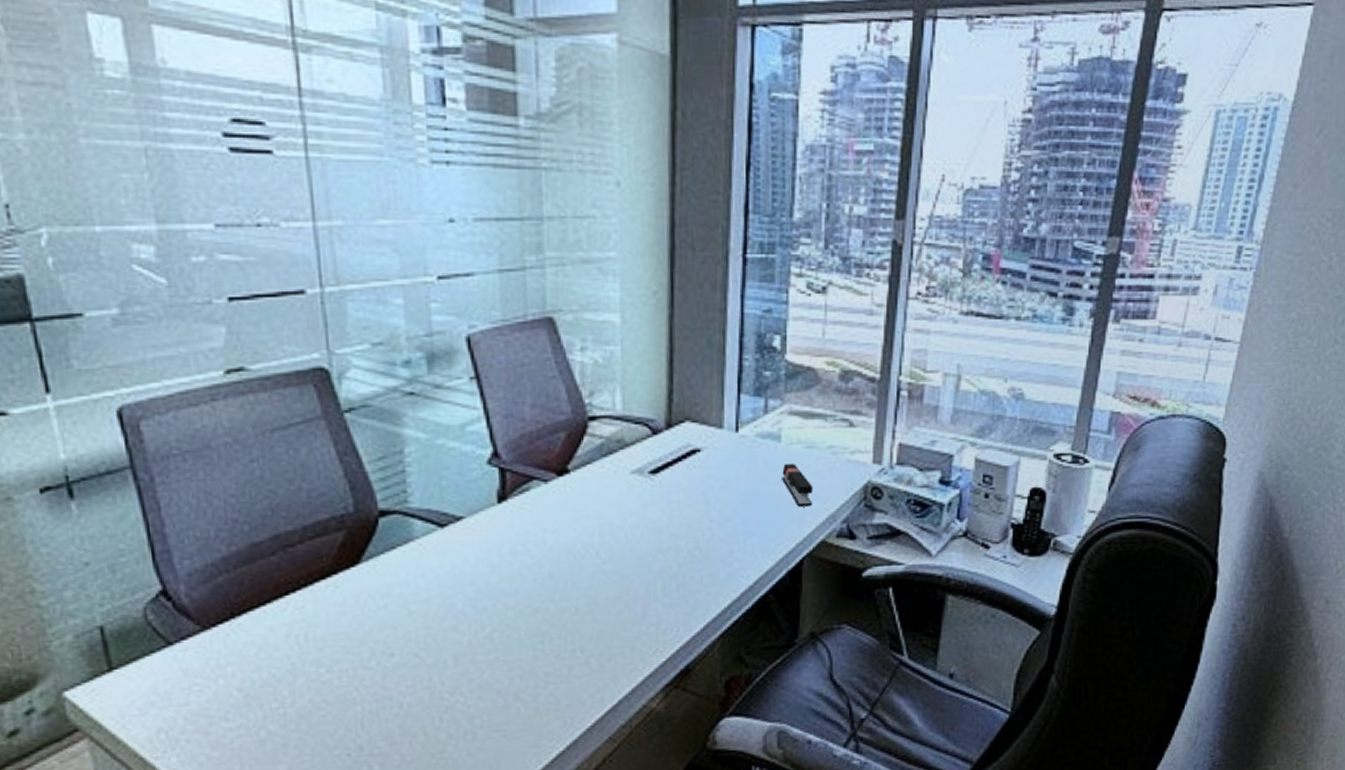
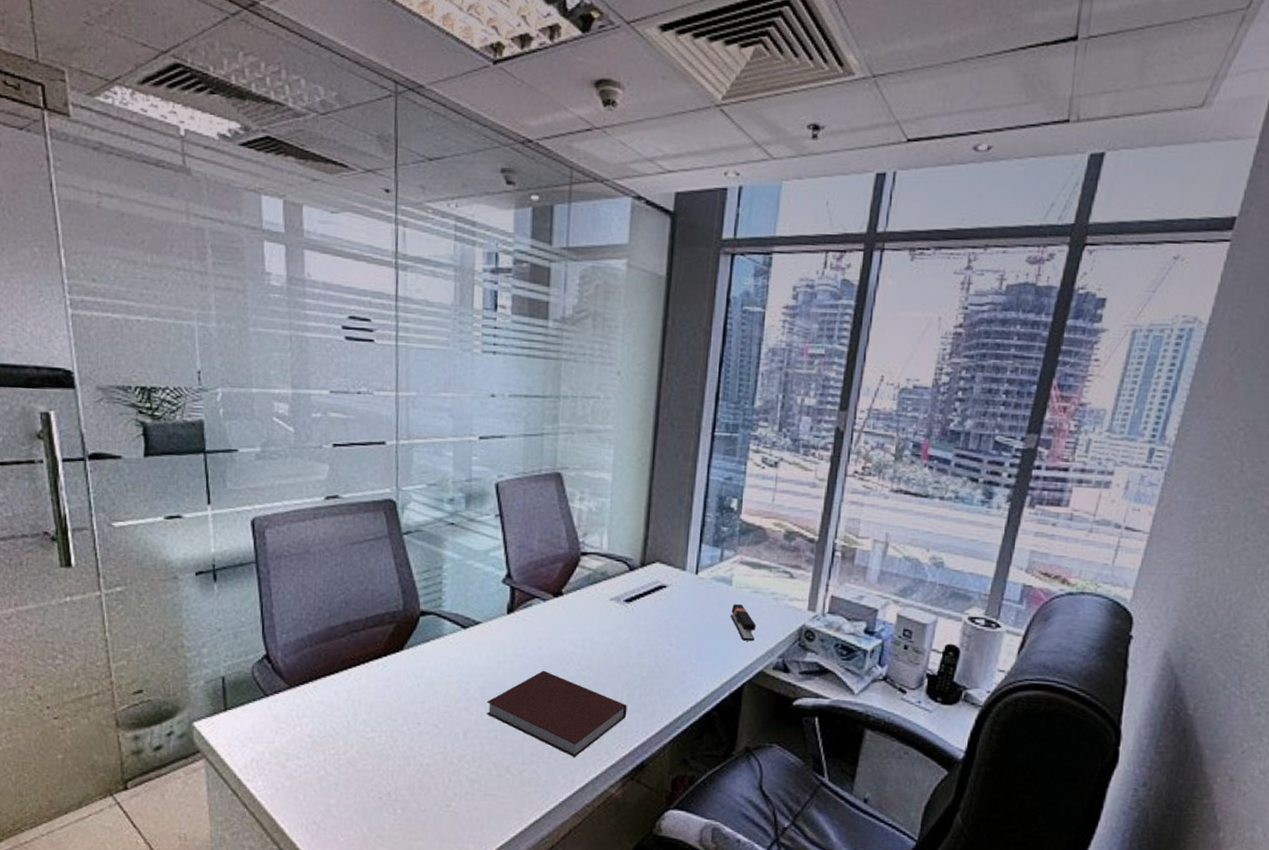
notebook: none [481,569,663,671] -> present [486,670,627,757]

